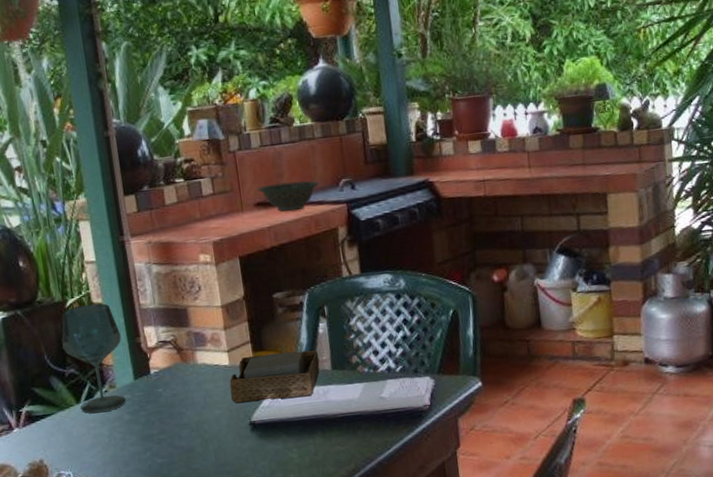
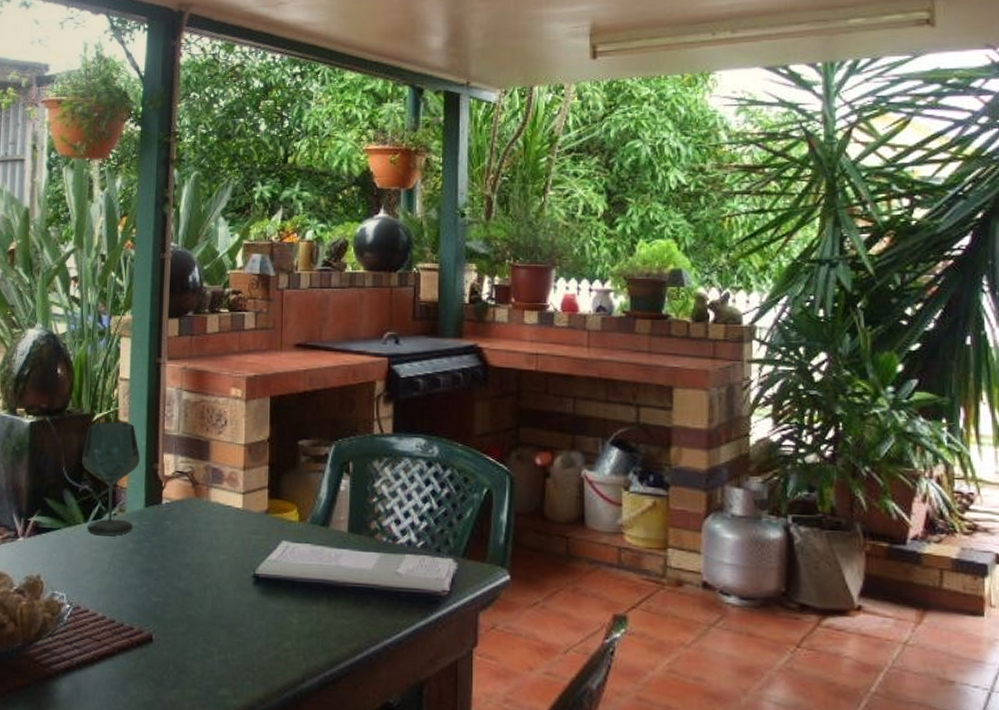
napkin holder: present [229,350,320,403] -> none [239,502,336,558]
ceramic bowl: present [258,181,320,212] -> none [300,327,363,358]

